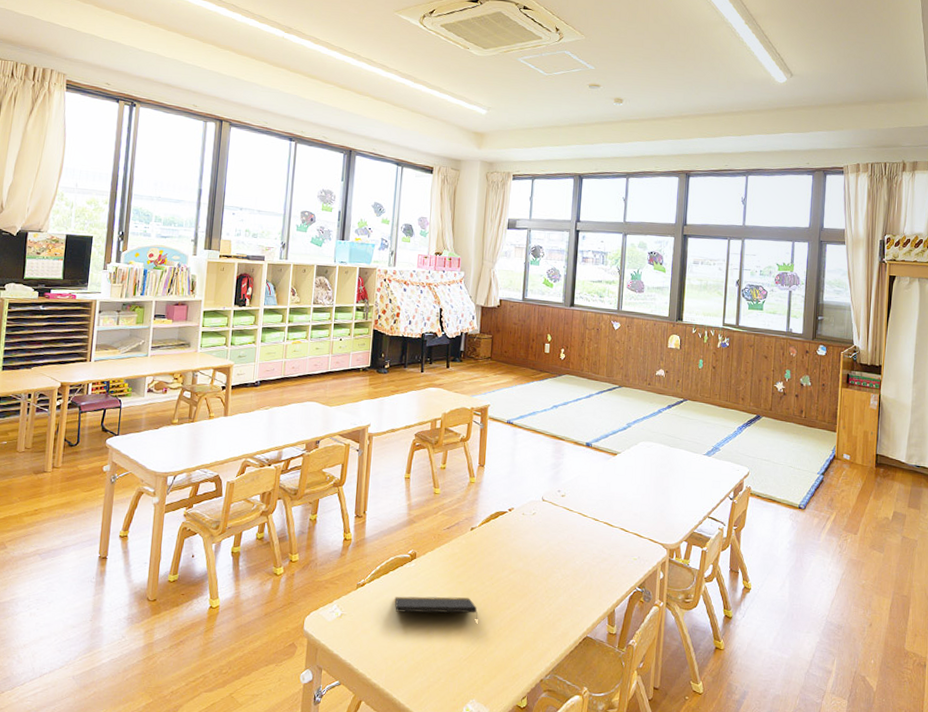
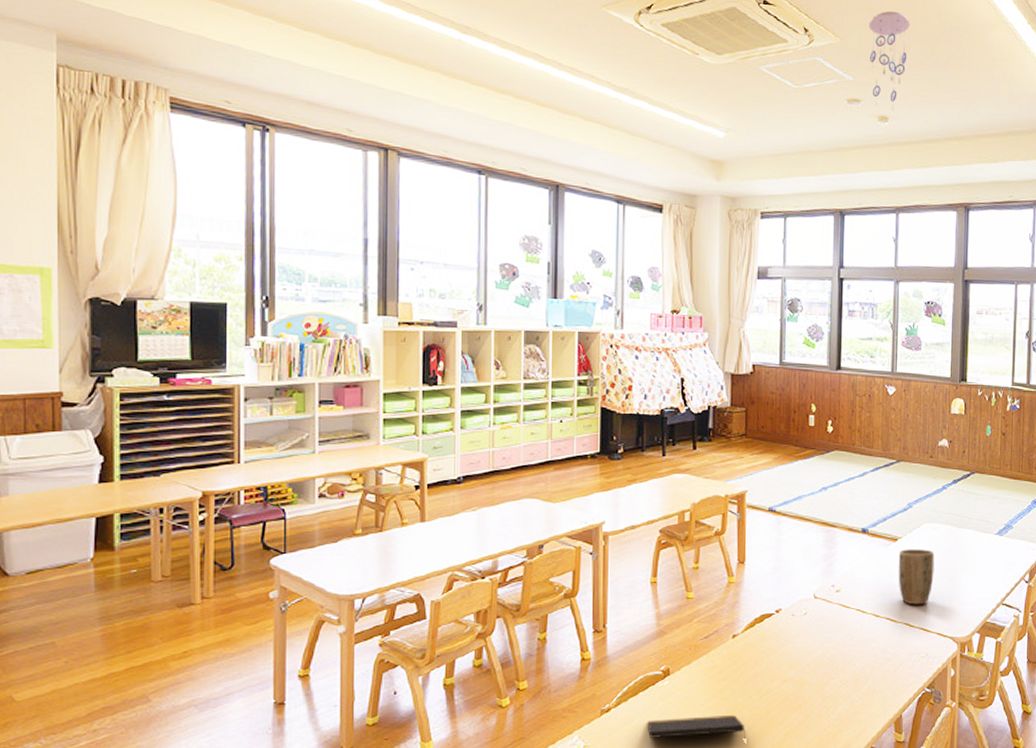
ceiling mobile: none [609,14,645,94] -> present [868,10,911,111]
plant pot: none [616,463,649,513] -> present [898,549,935,605]

